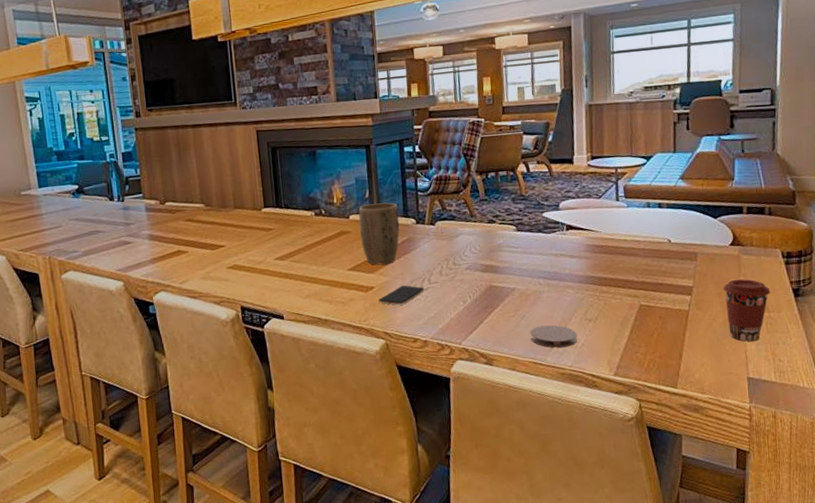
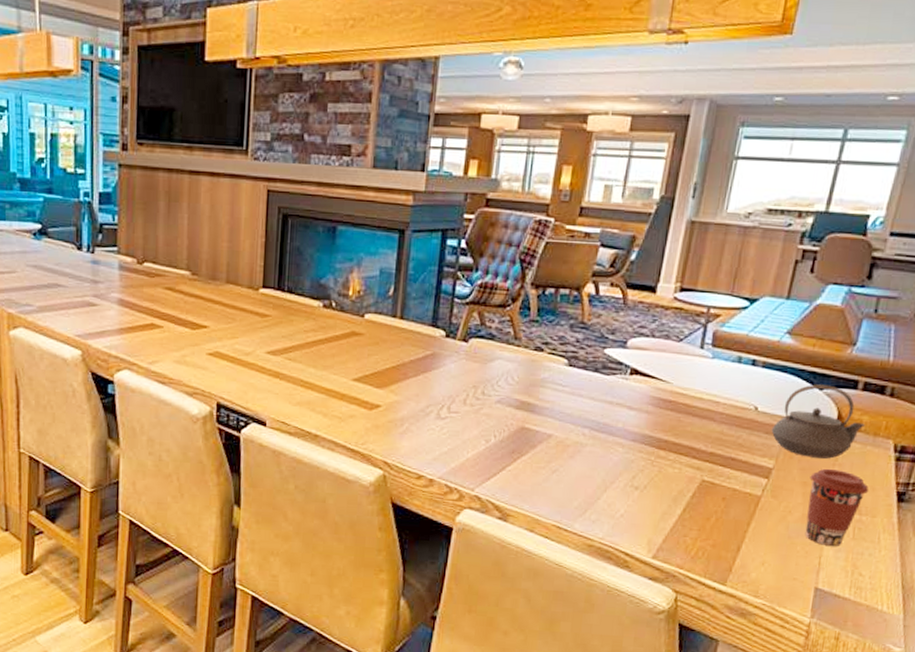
plant pot: present [358,202,400,265] -> none [374,303,427,381]
smartphone: present [378,285,425,305] -> none [383,408,442,432]
coaster: present [530,325,578,348] -> none [559,485,618,515]
teapot: none [685,213,755,273] -> present [771,384,865,459]

